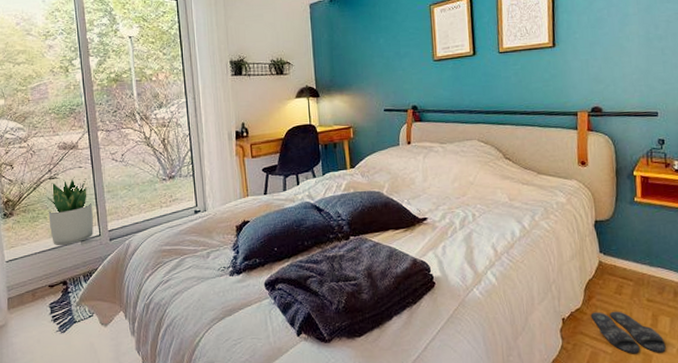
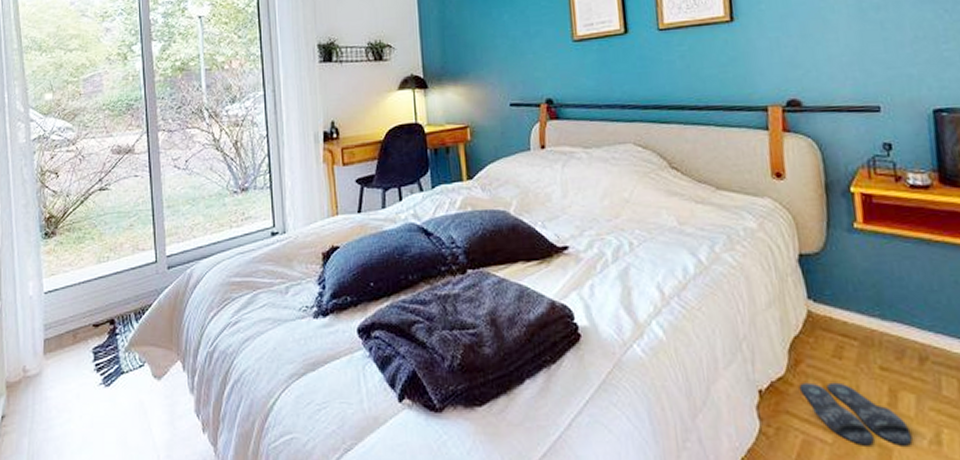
planter: present [45,177,93,246] -> none [94,188,149,275]

